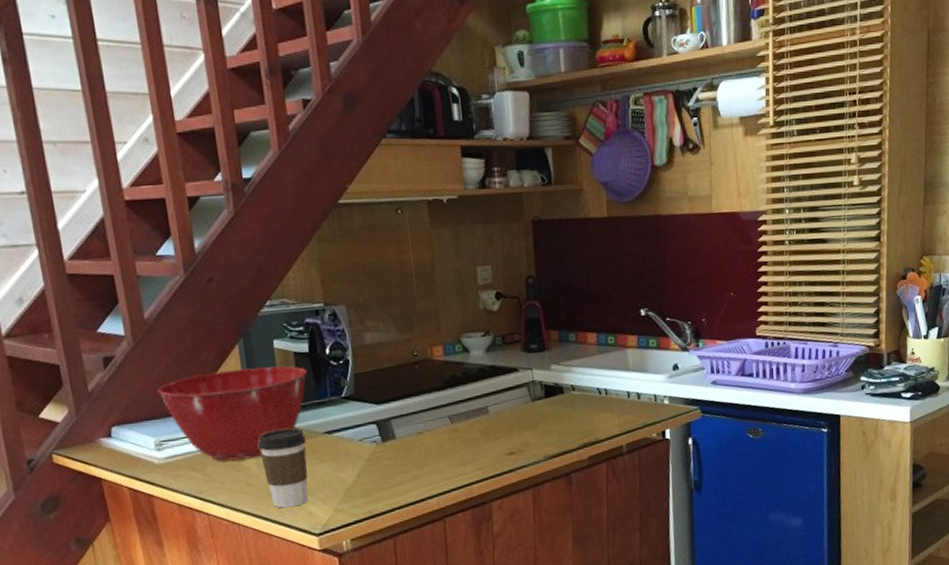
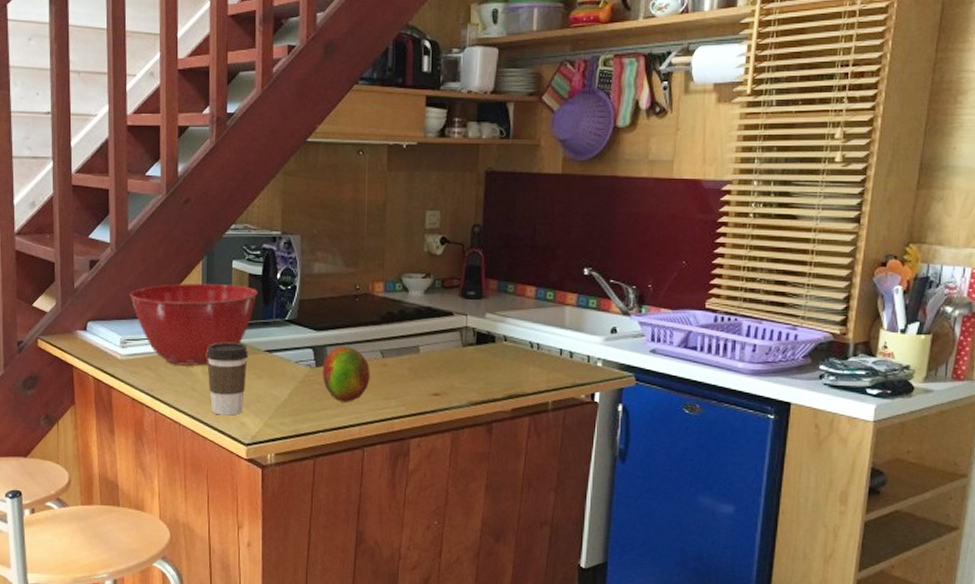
fruit: none [389,416,442,475] -> present [323,346,370,402]

